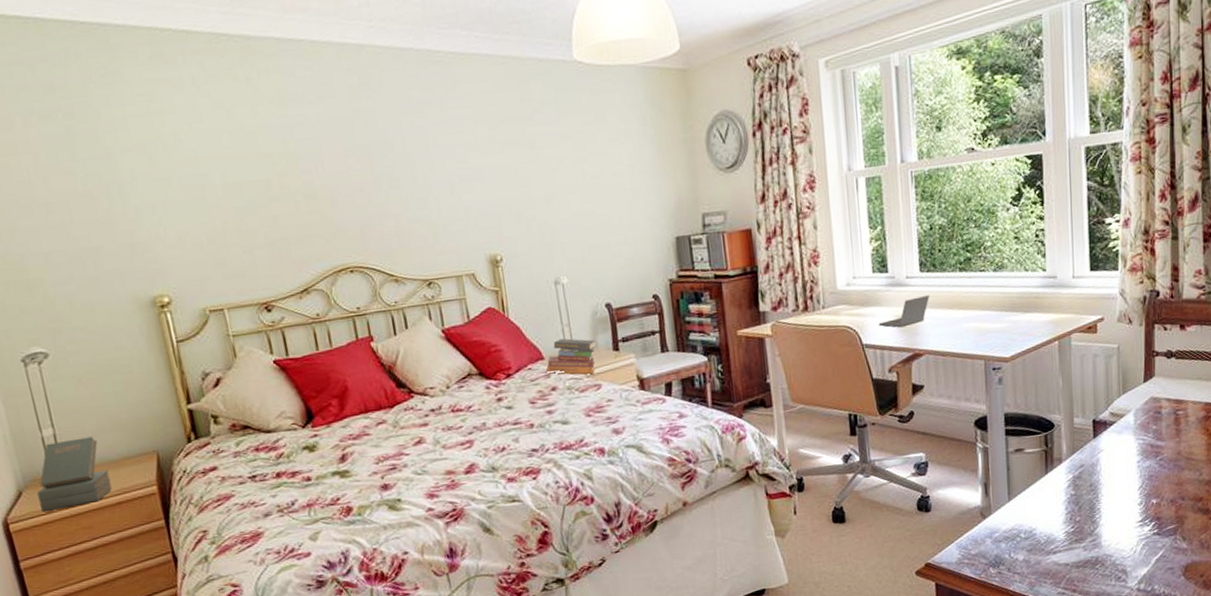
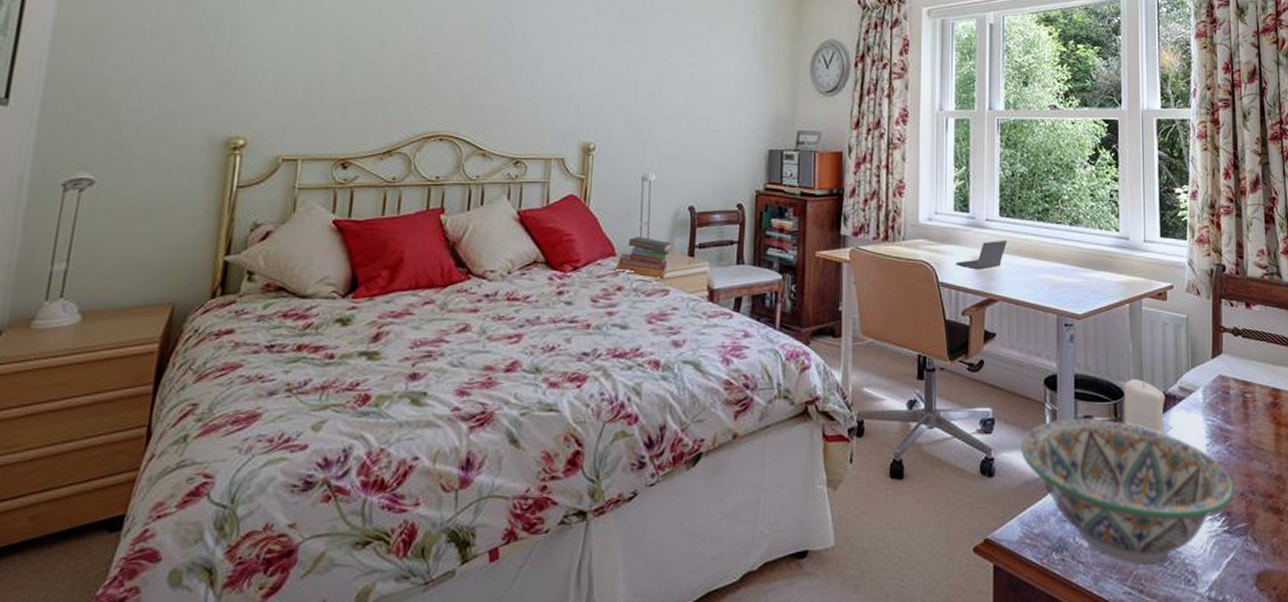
book: present [37,436,112,513] -> none [16,278,112,360]
decorative bowl: none [955,450,1164,570] -> present [1021,417,1234,565]
candle: none [1054,410,1096,457] -> present [1124,379,1165,434]

